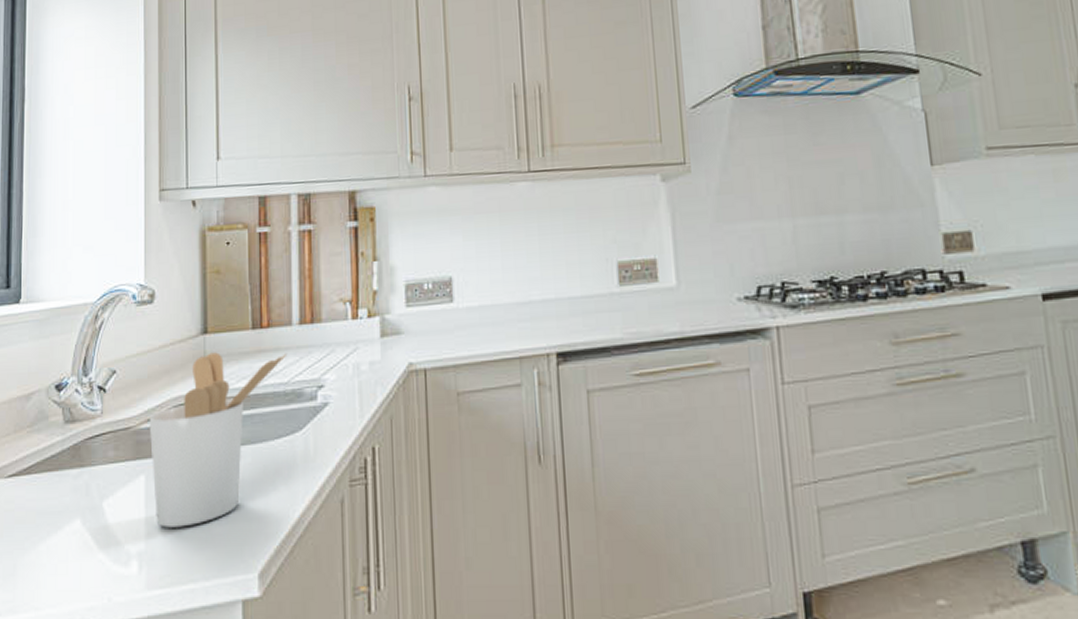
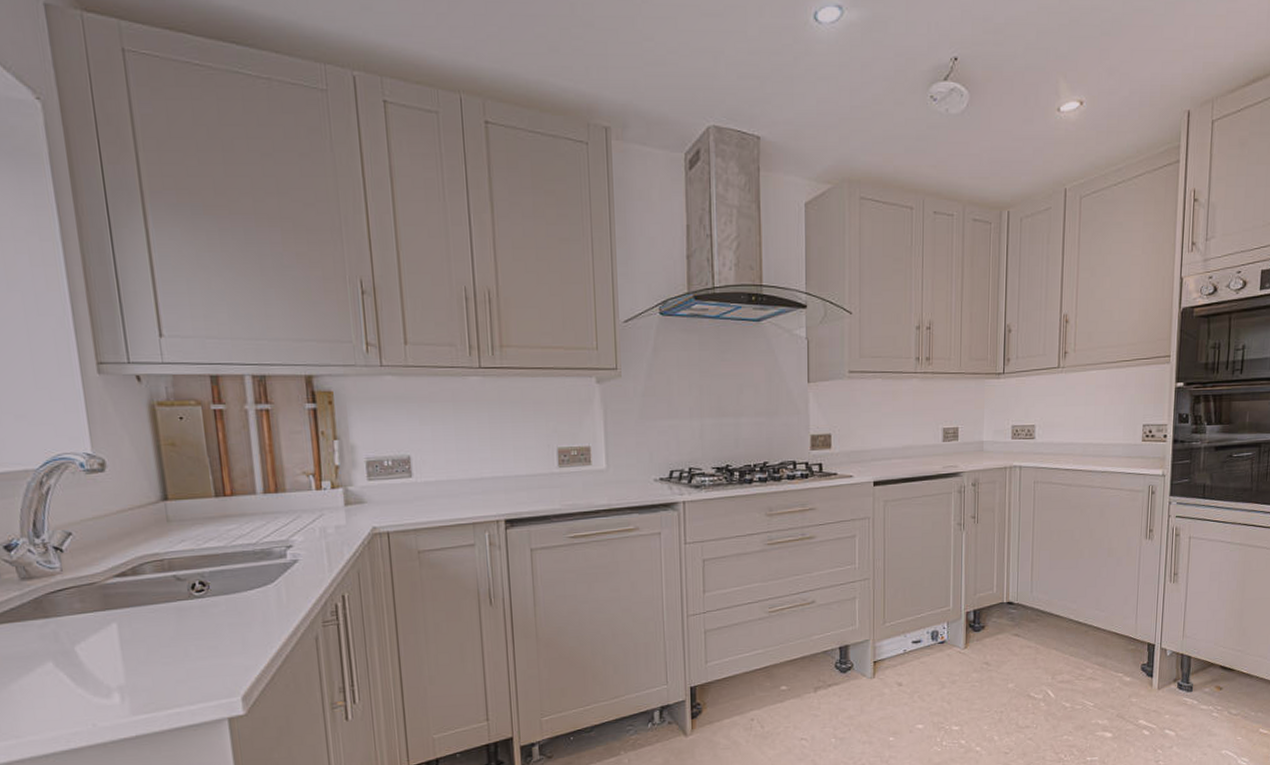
utensil holder: present [149,352,288,528] -> none [114,517,254,665]

